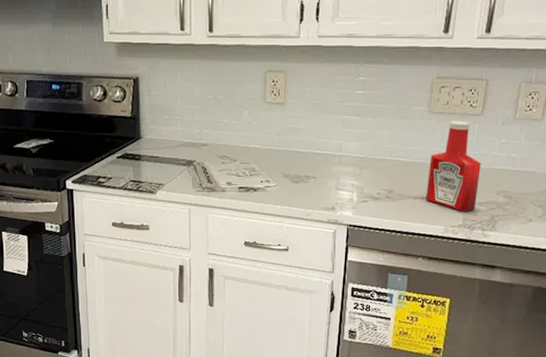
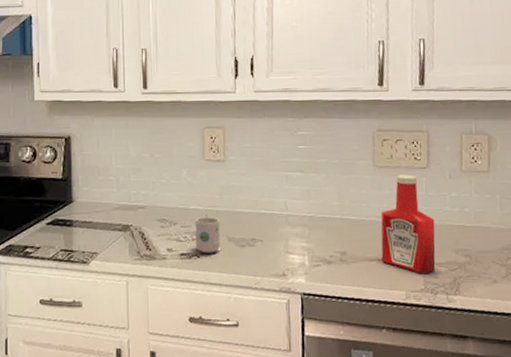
mug: none [253,153,276,188] -> present [194,214,220,253]

